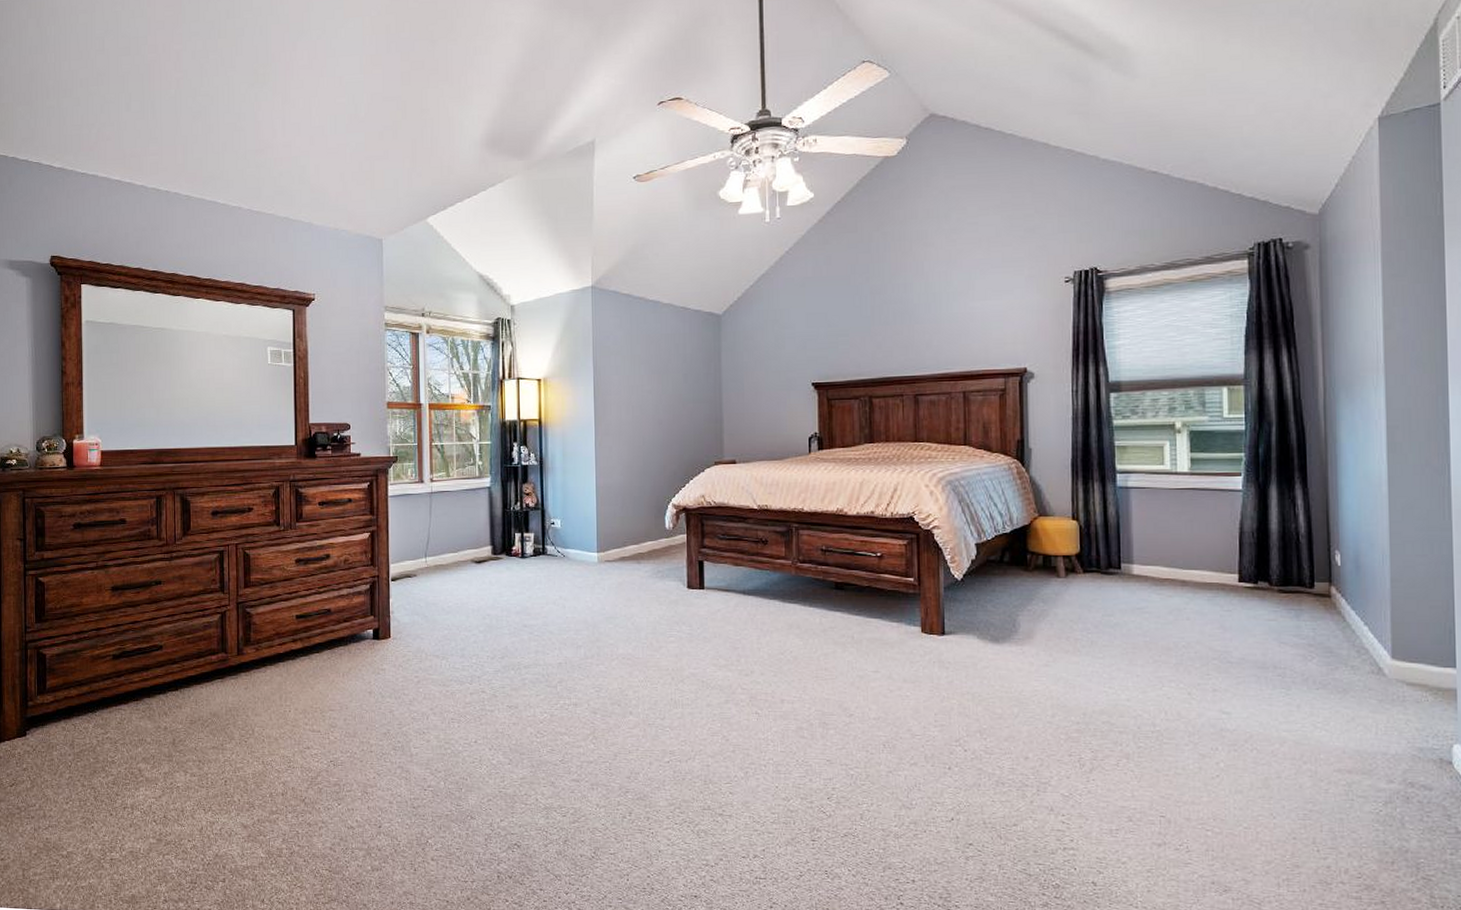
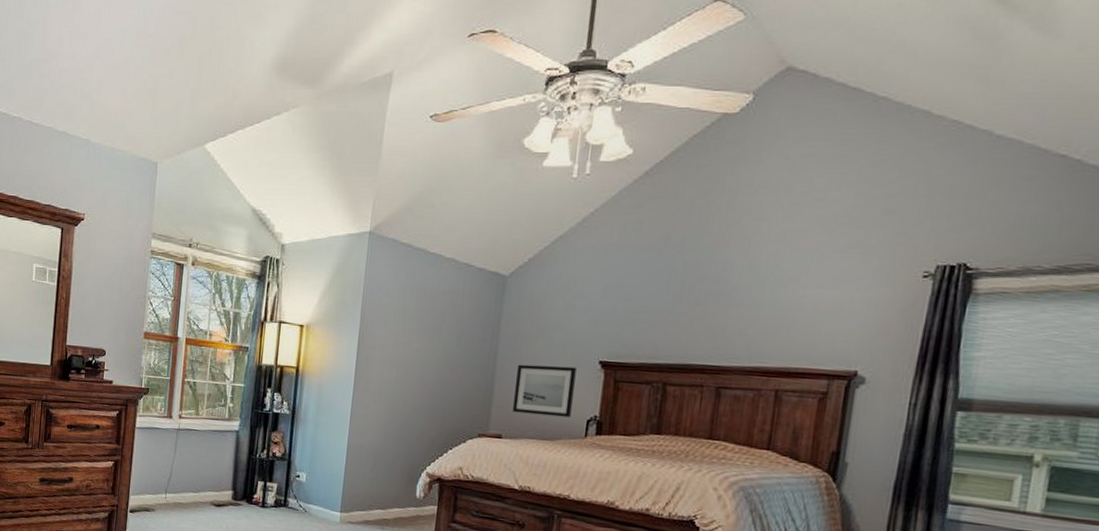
wall art: none [740,391,794,438] -> present [512,364,577,418]

